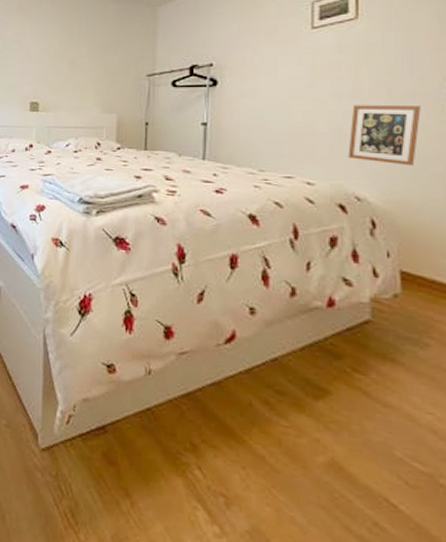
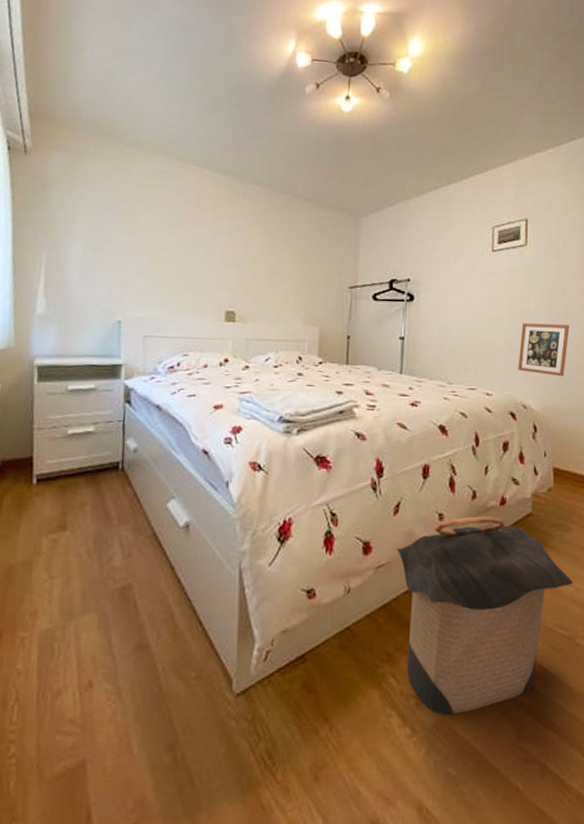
laundry hamper: none [201,314,433,529] -> present [396,516,573,715]

